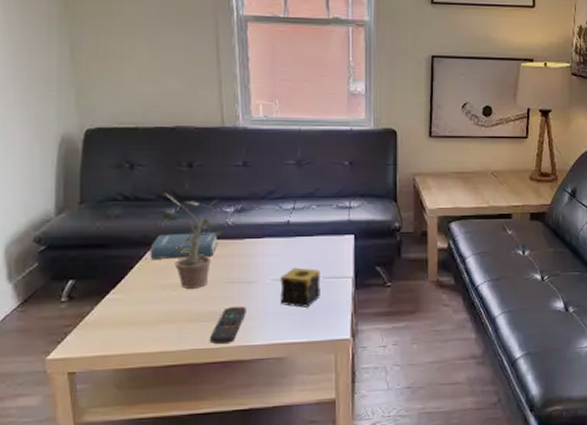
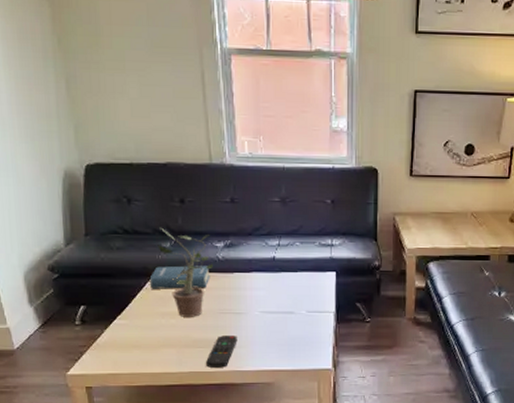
candle: present [280,267,320,308] -> none [267,301,304,339]

